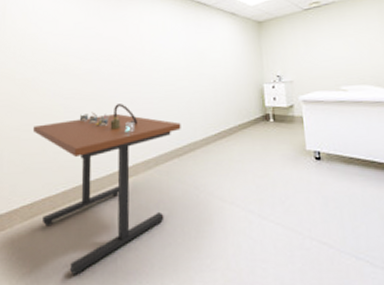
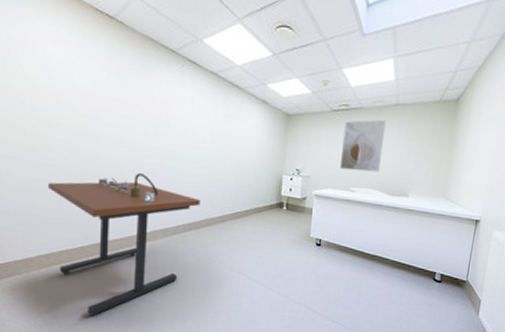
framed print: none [319,9,369,69] -> present [339,119,387,172]

